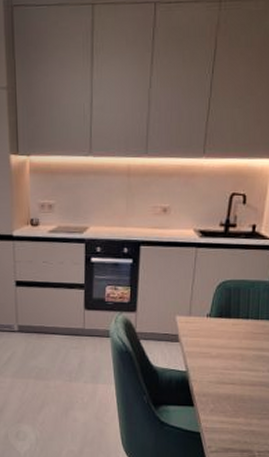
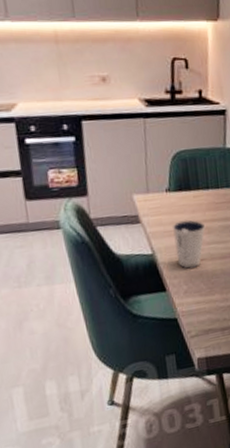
dixie cup: none [208,345,240,389] -> present [173,219,206,269]

